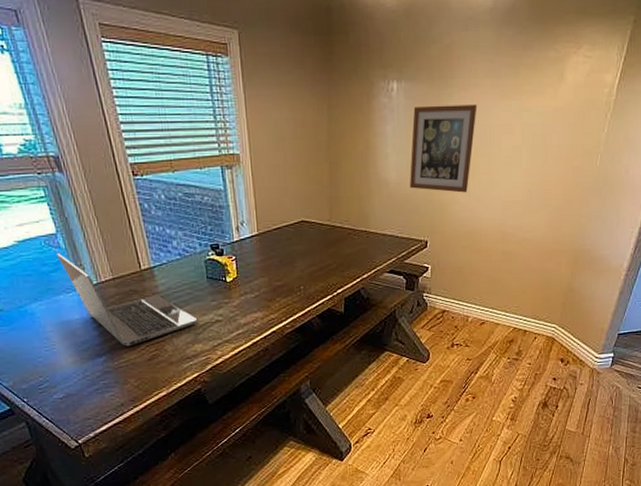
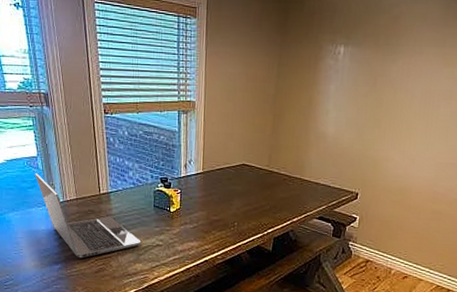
wall art: present [410,104,477,193] -> none [347,69,420,151]

